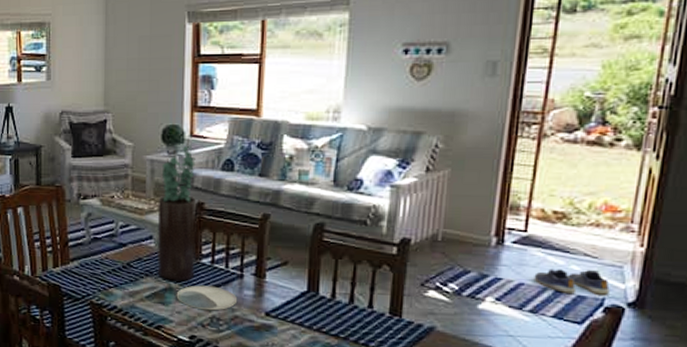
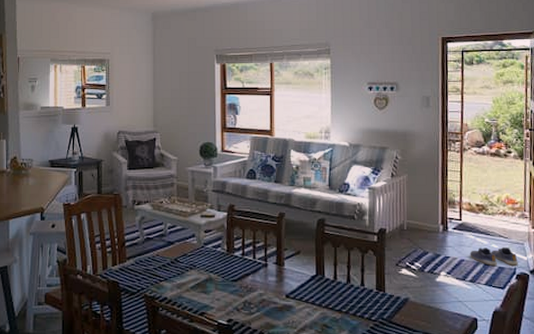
vase: present [157,138,197,283] -> none [198,153,230,273]
plate: present [176,285,237,311] -> none [215,275,263,296]

